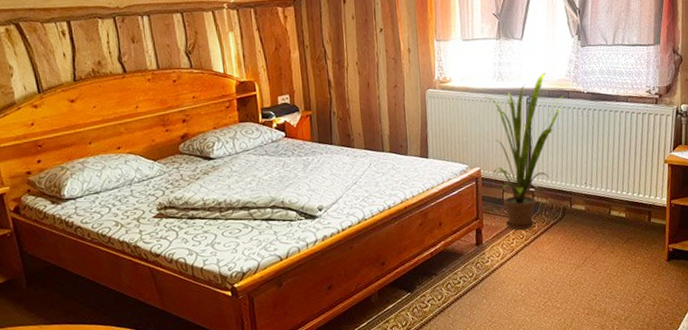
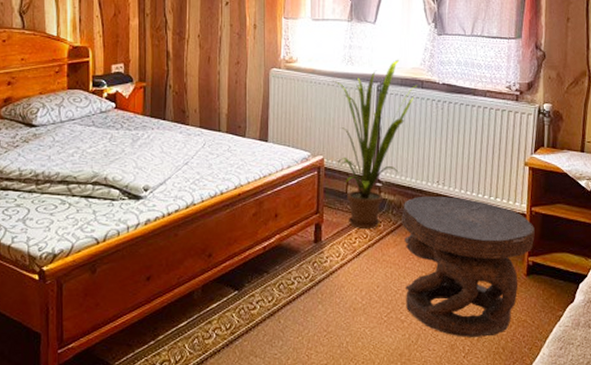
side table: none [554,196,674,318] -> present [401,196,535,337]

